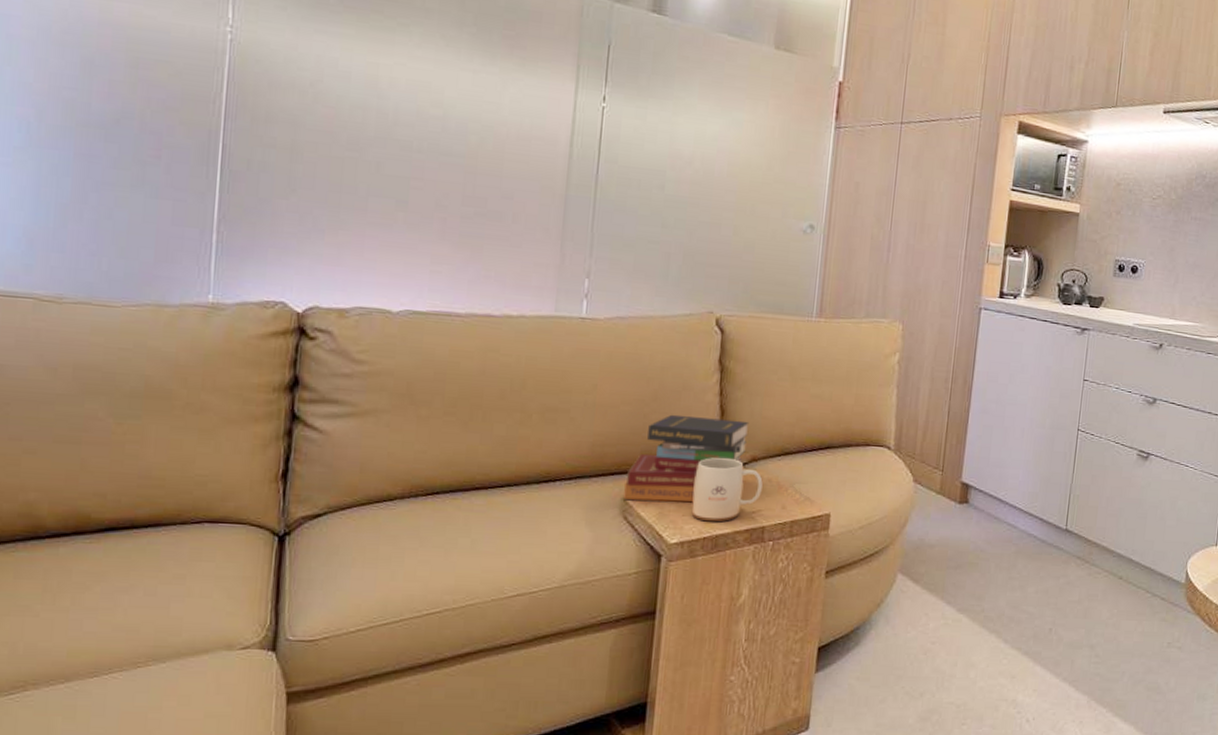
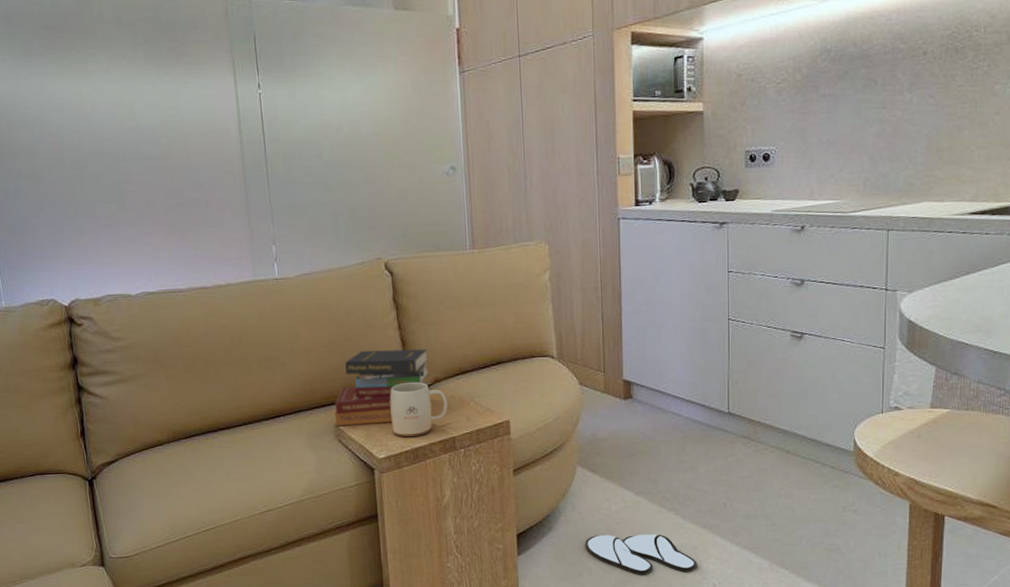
slippers: none [893,655,1013,705] -> present [585,534,697,575]

